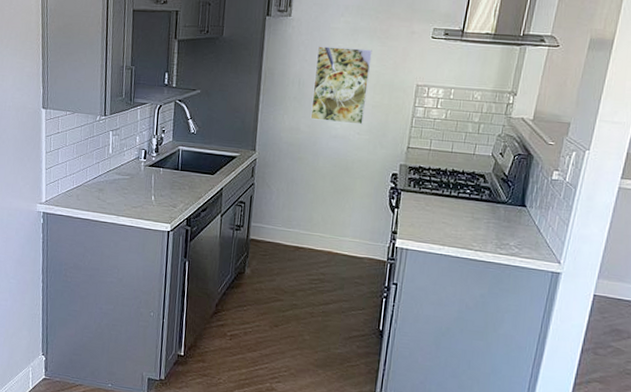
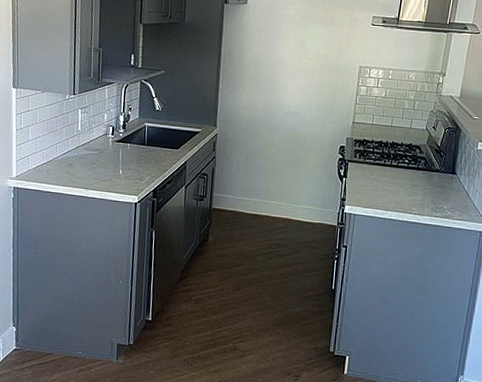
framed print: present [310,46,372,125] -> none [266,31,320,102]

